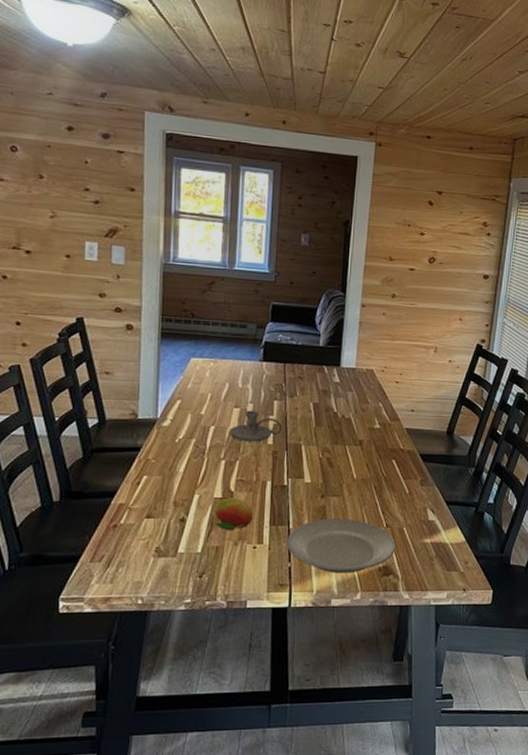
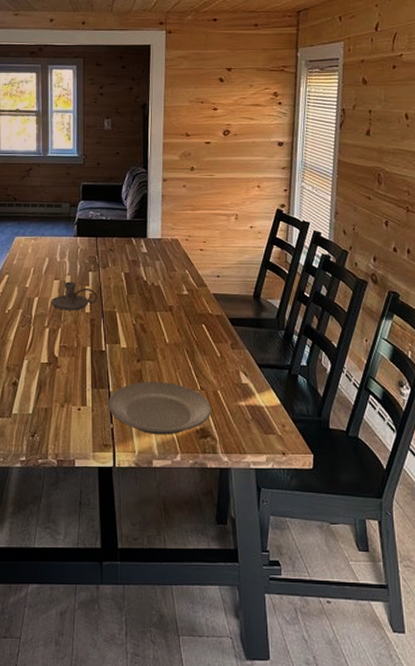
fruit: present [214,498,254,530] -> none [41,363,77,393]

